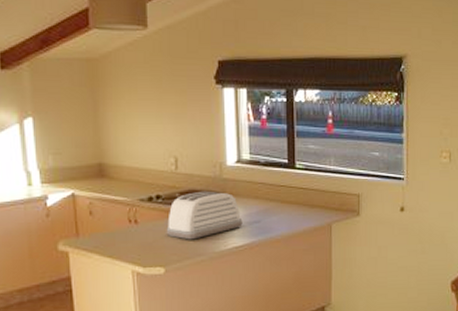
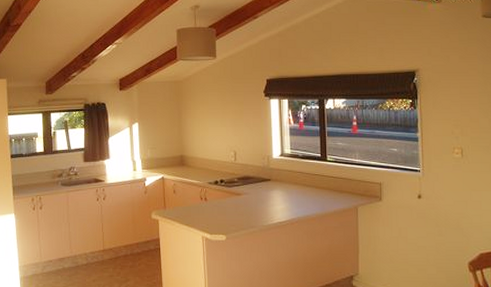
toaster: present [166,191,243,240] -> none [227,177,285,215]

